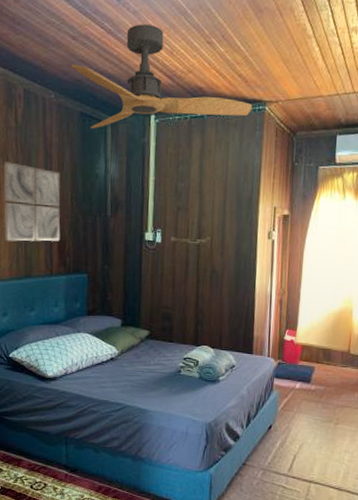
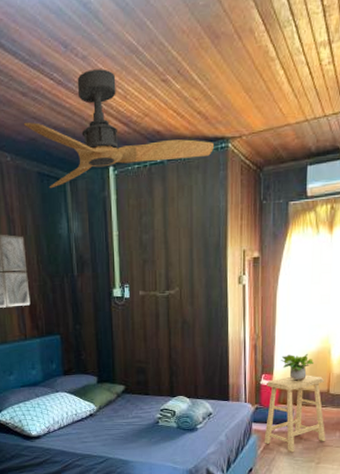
stool: none [285,333,345,411] -> present [264,375,326,453]
potted plant: none [305,312,337,339] -> present [281,353,315,381]

